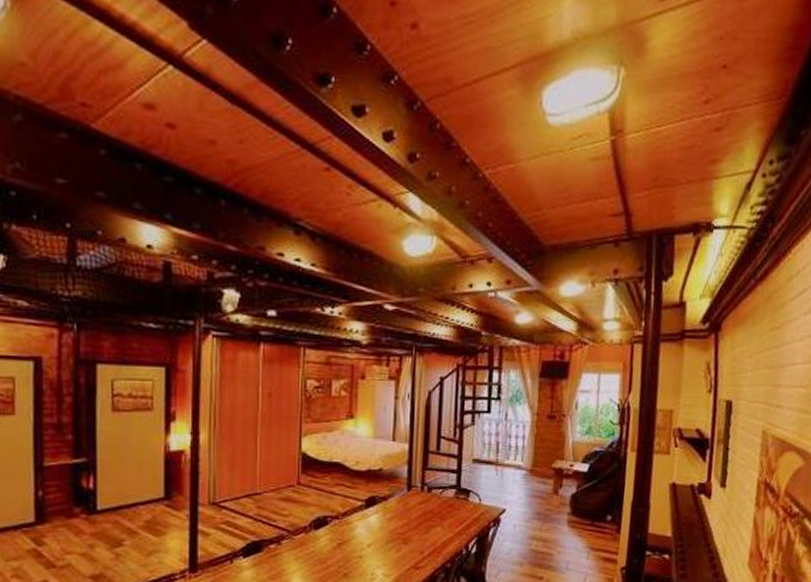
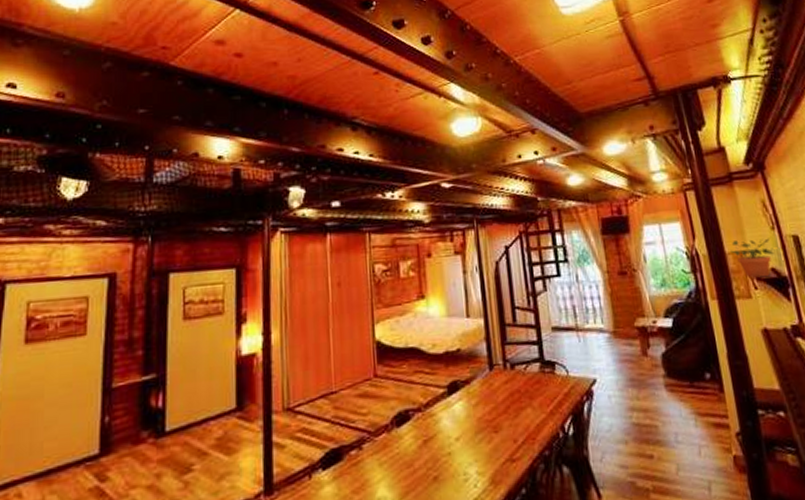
potted plant: none [662,399,704,437] -> present [730,238,774,278]

